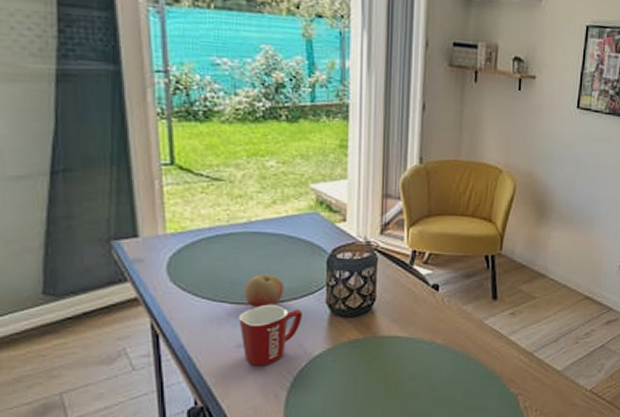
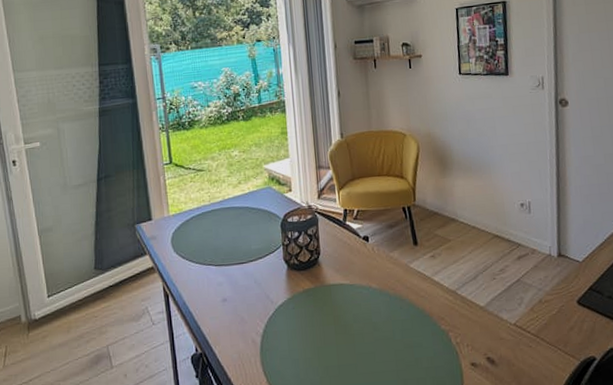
mug: present [239,304,303,367] -> none [222,263,268,317]
fruit: present [244,274,284,308] -> none [224,240,252,268]

